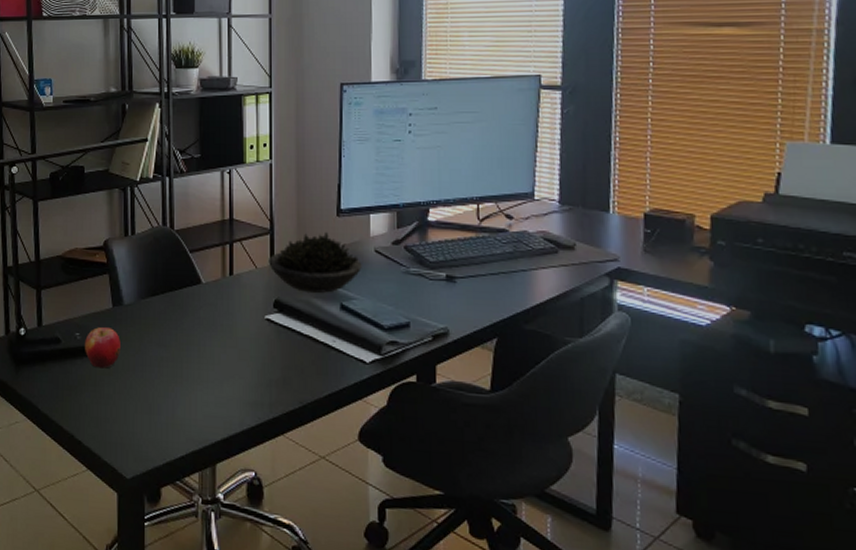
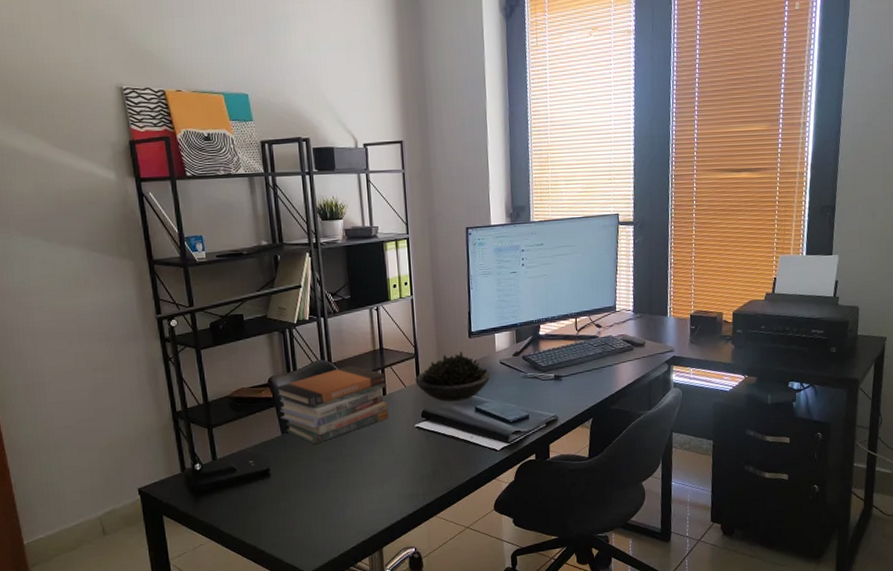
apple: present [85,327,120,369] -> none [259,452,292,488]
book stack: none [109,234,235,324] -> present [274,365,388,445]

